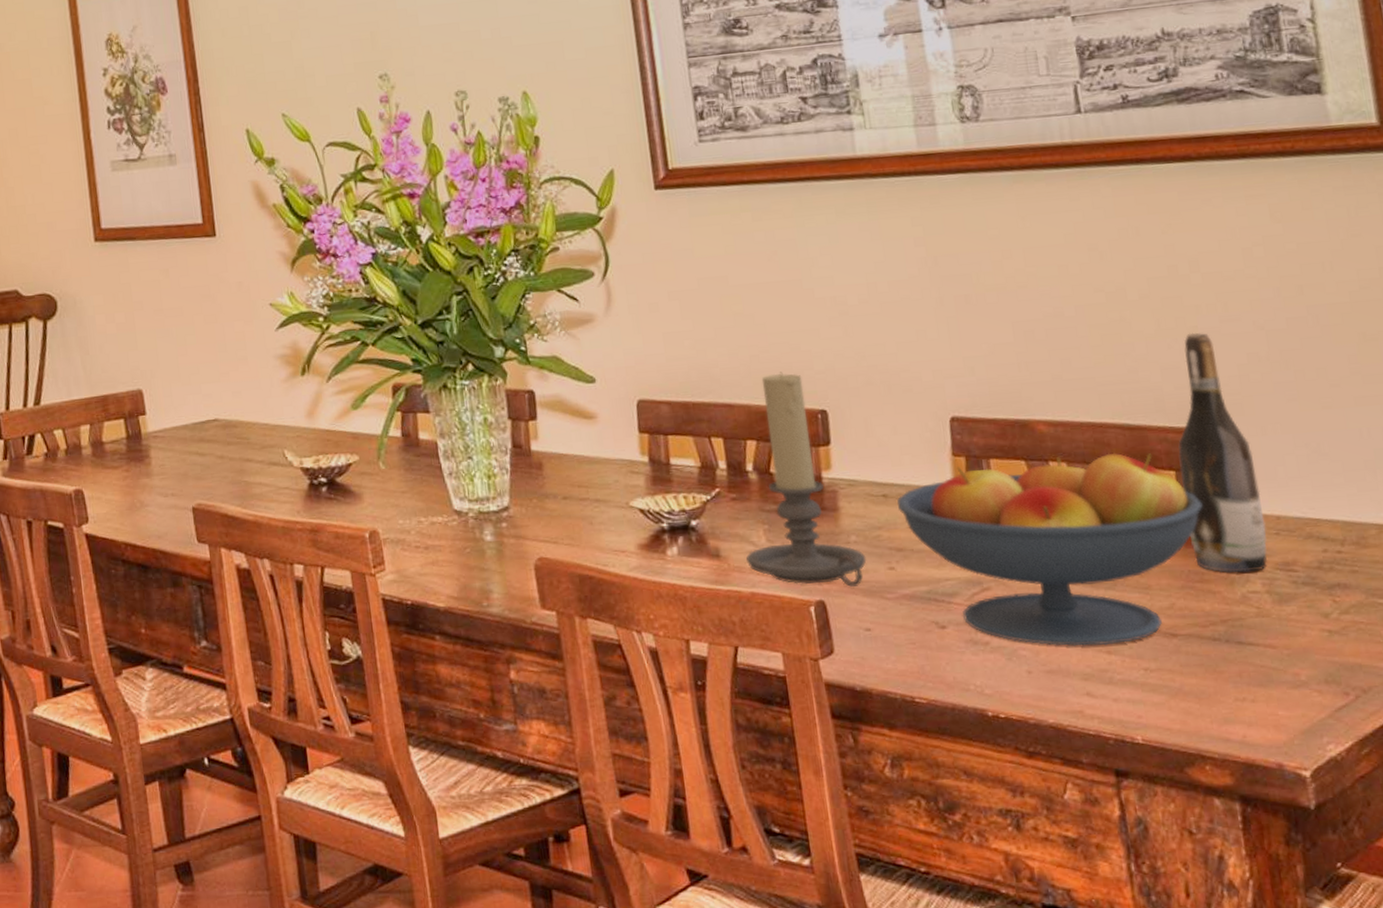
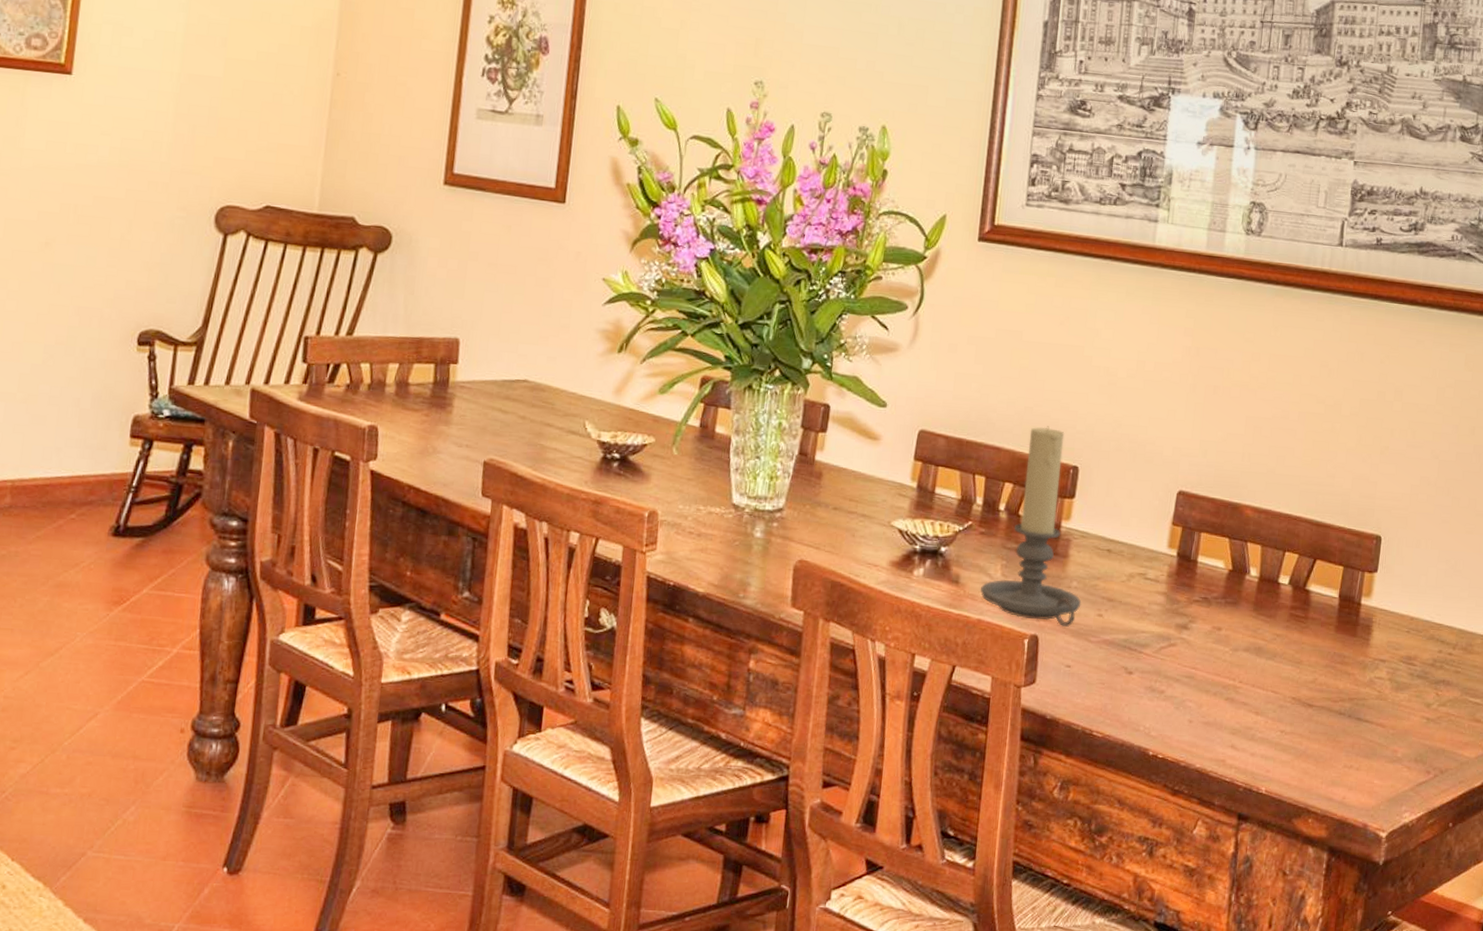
fruit bowl: present [897,452,1203,647] -> none [1118,535,1358,707]
wine bottle: present [1178,332,1267,573] -> none [1341,451,1406,661]

